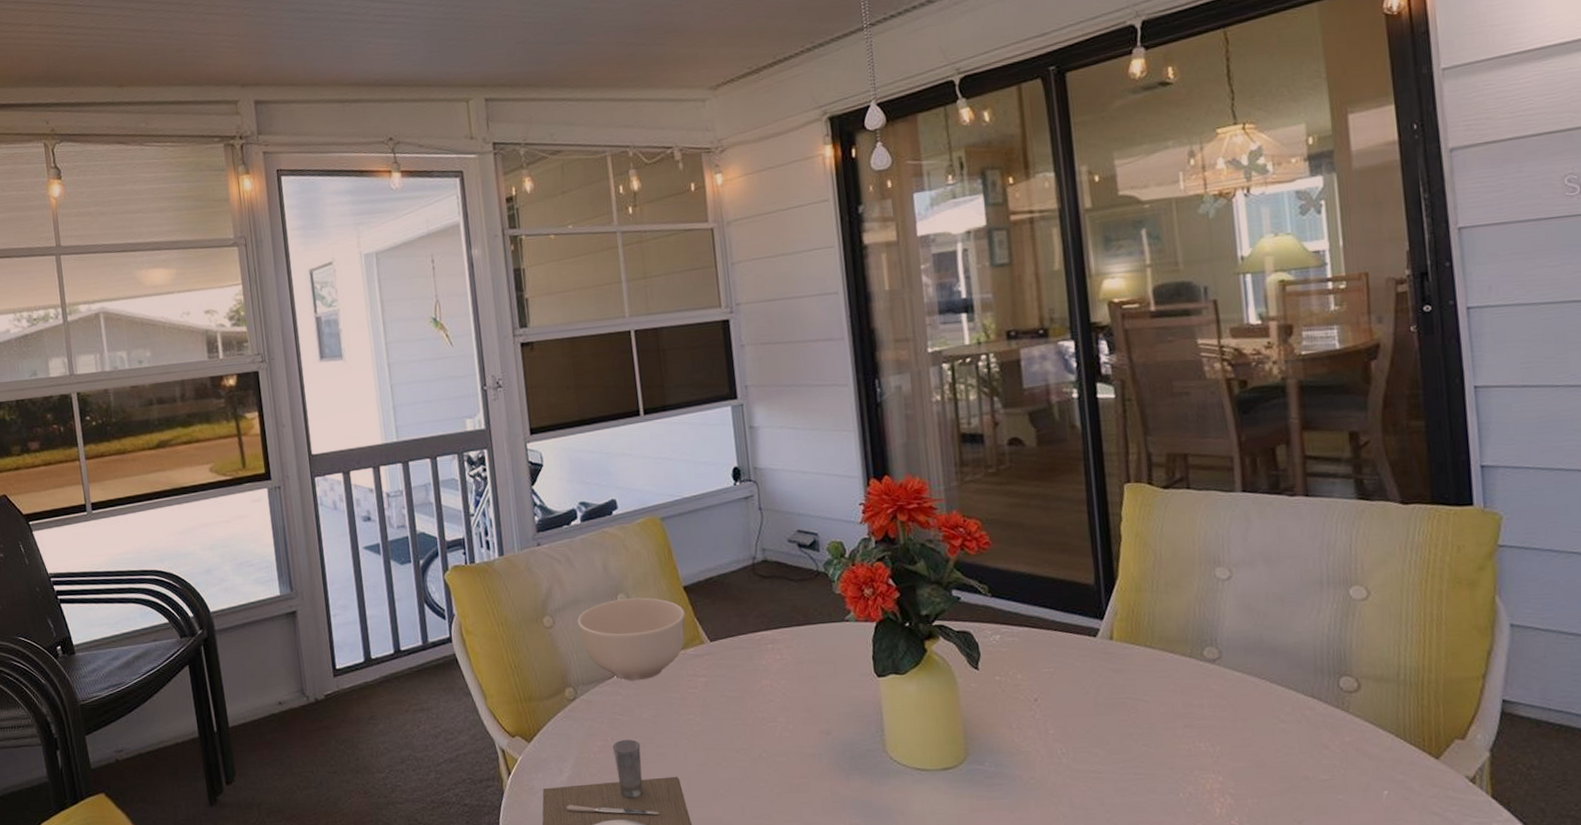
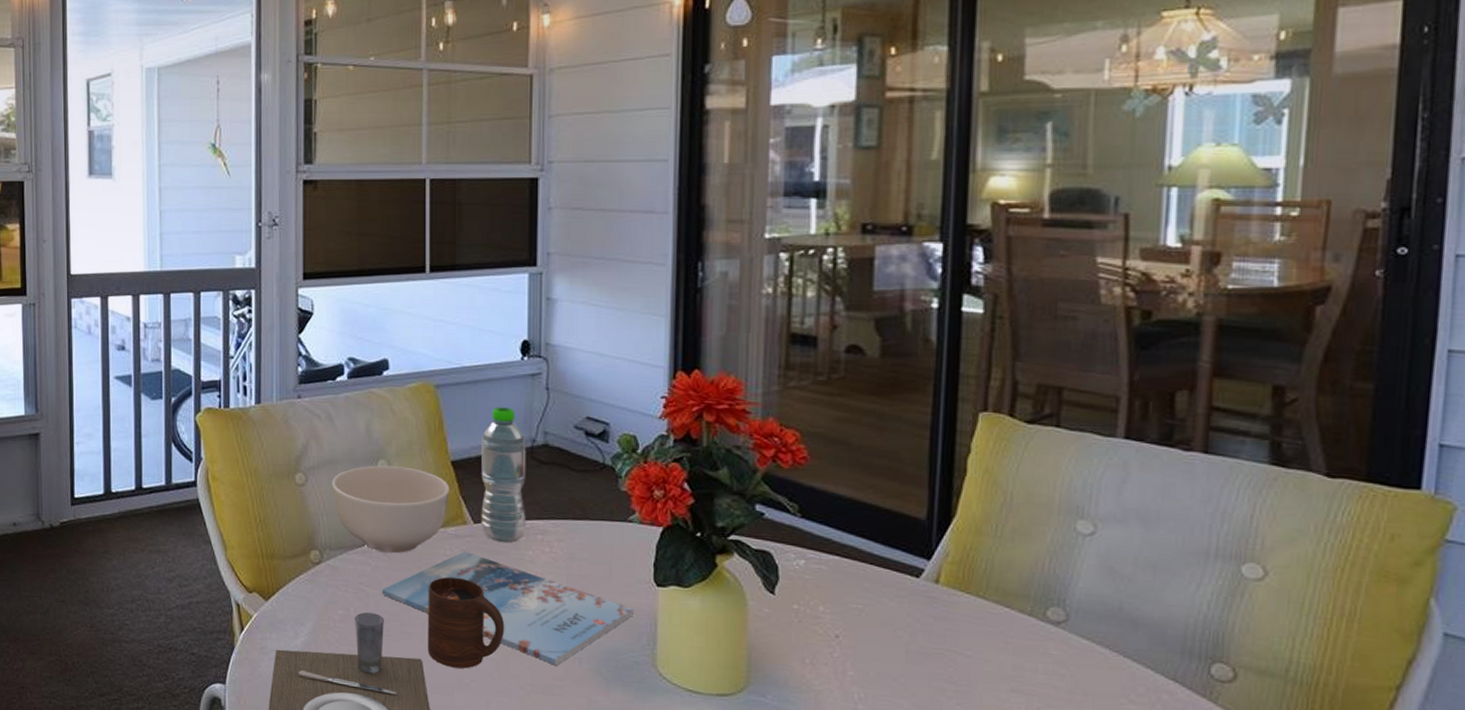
magazine: none [635,669,862,764] -> present [382,551,635,666]
cup: none [676,694,750,781] -> present [427,576,505,669]
water bottle: none [707,530,757,656] -> present [481,407,526,543]

